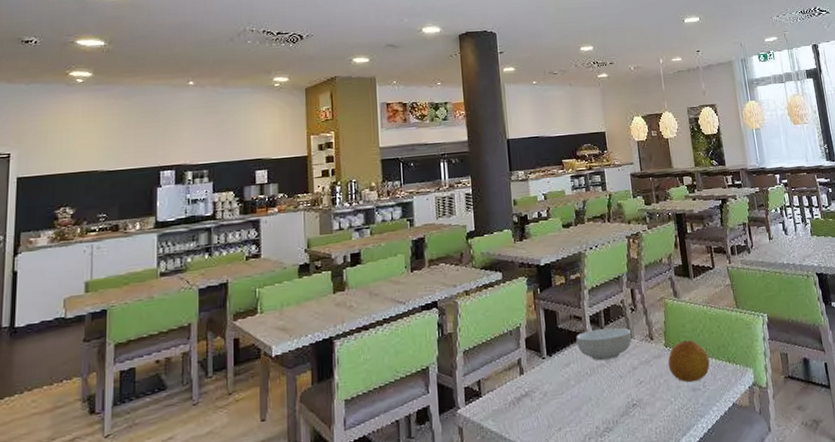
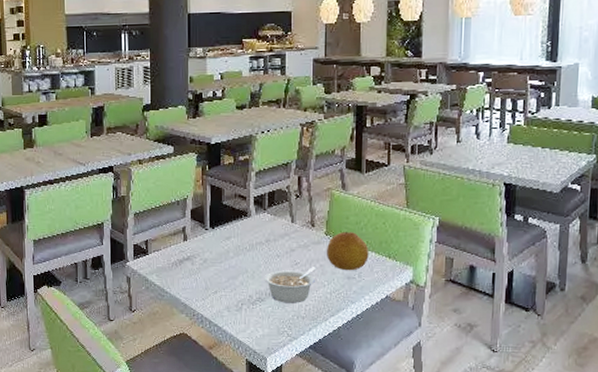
cereal bowl: present [576,327,632,361] -> none [239,210,294,239]
legume: none [609,383,663,430] -> present [264,267,316,303]

